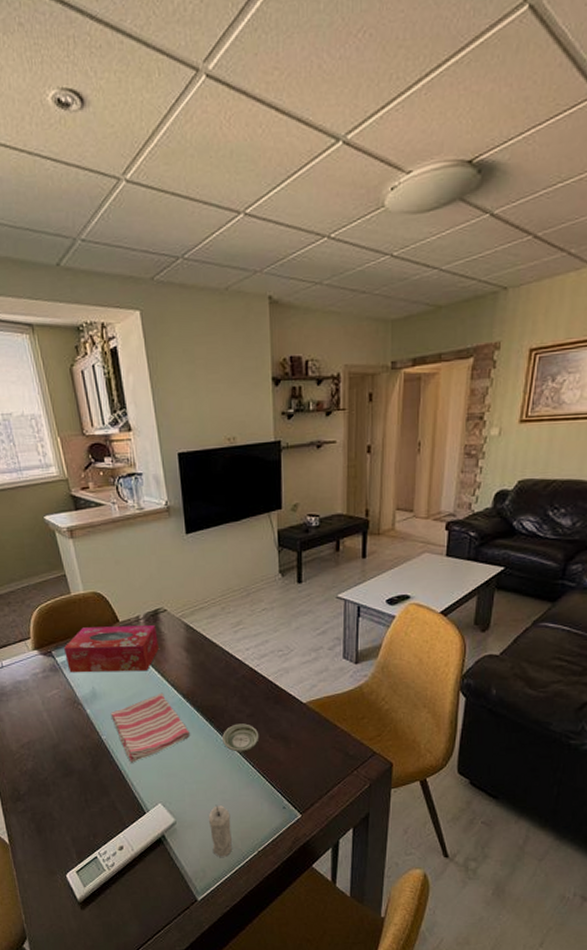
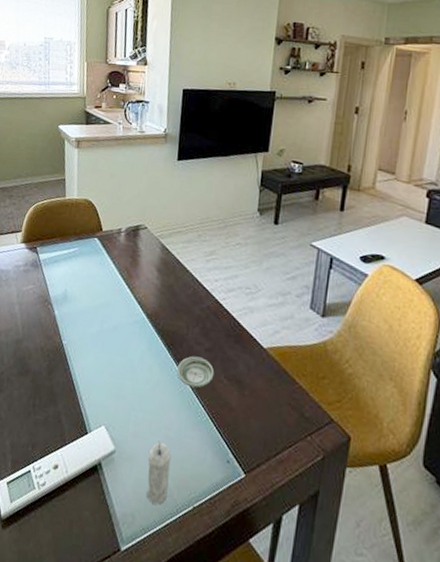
tissue box: present [64,625,160,672] -> none [47,230,135,284]
dish towel: present [110,692,190,763] -> none [75,307,147,375]

